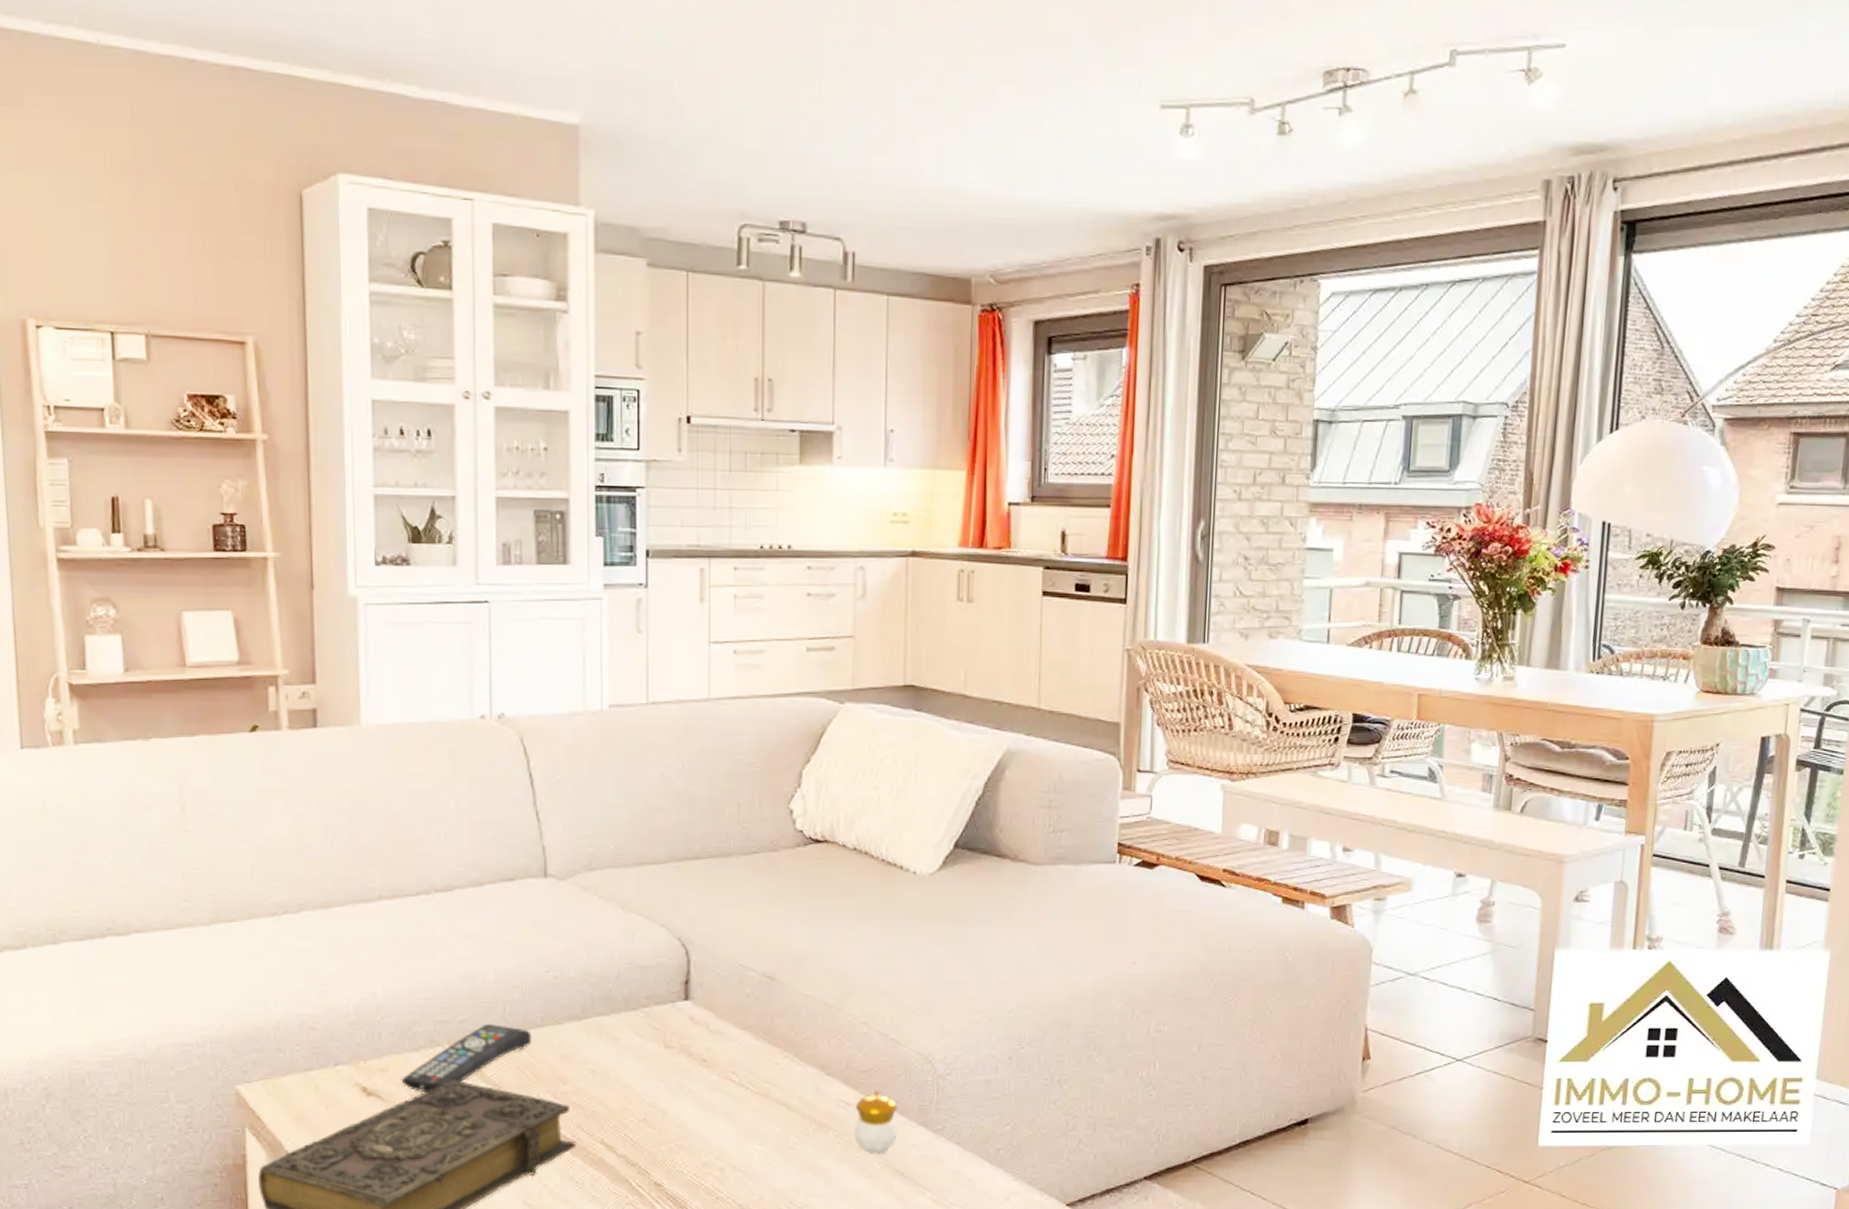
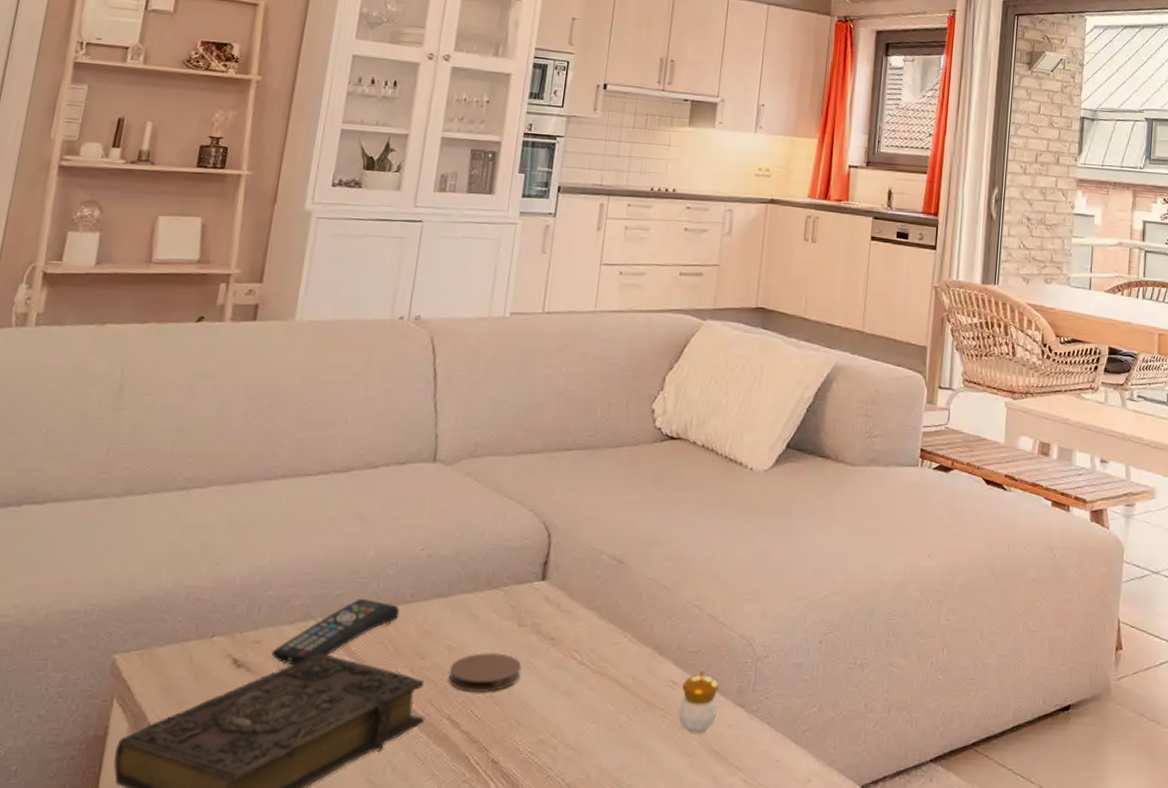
coaster: none [595,1075,674,1117] -> present [448,652,522,693]

